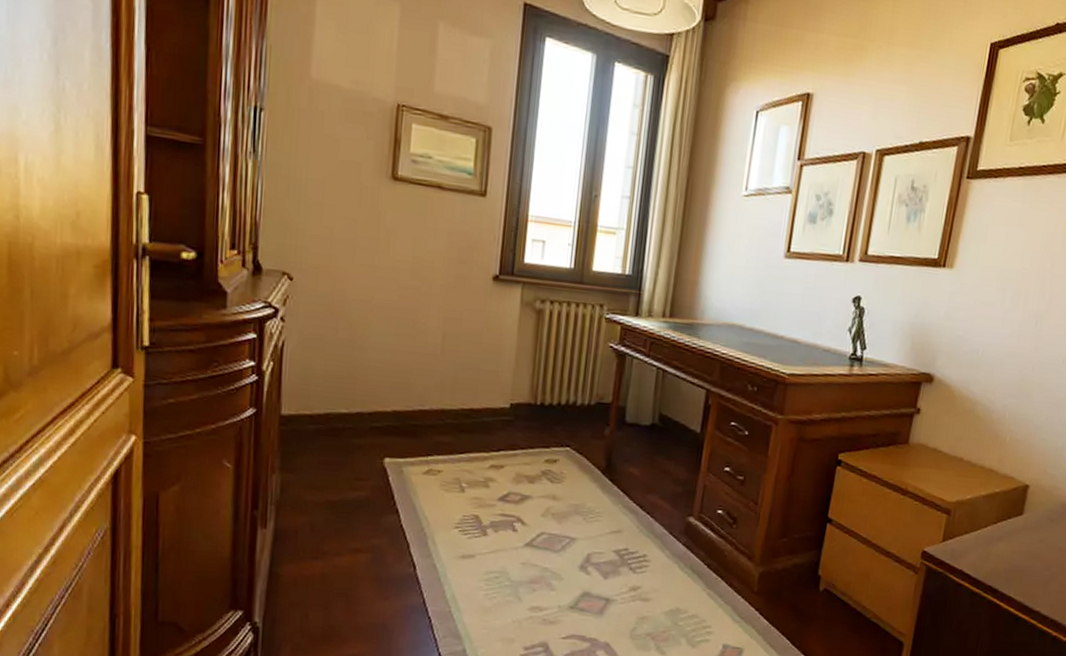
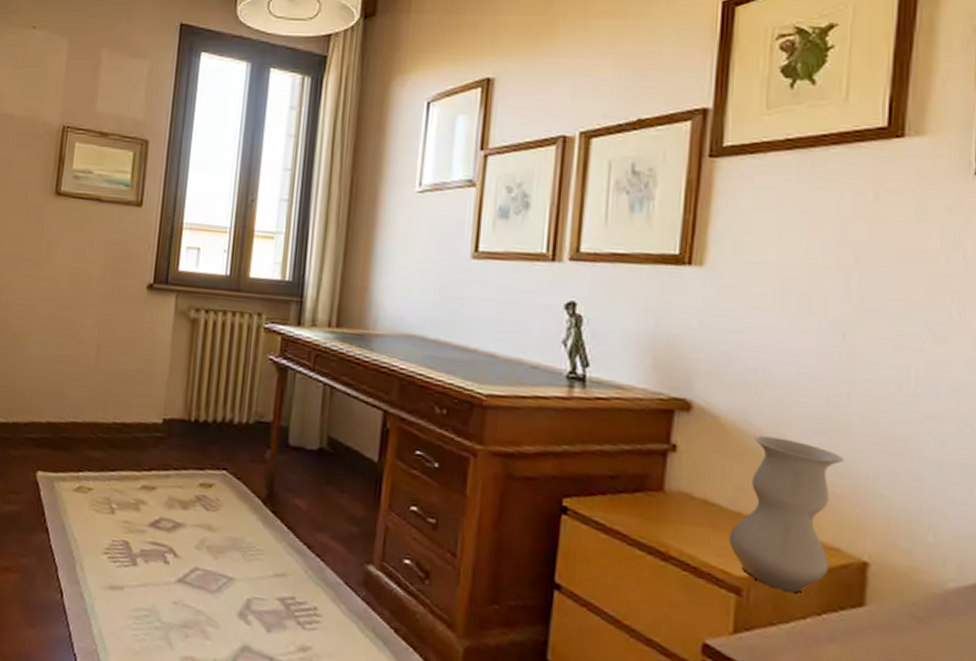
vase: none [946,399,1025,510] -> present [728,435,844,593]

